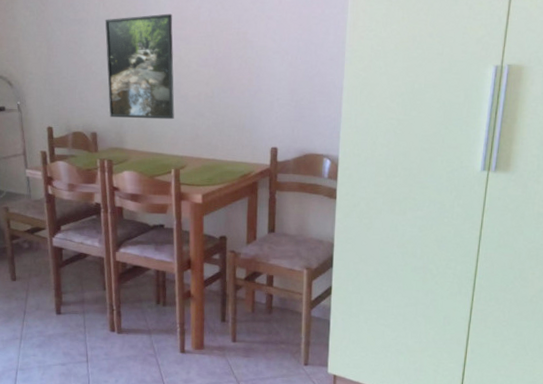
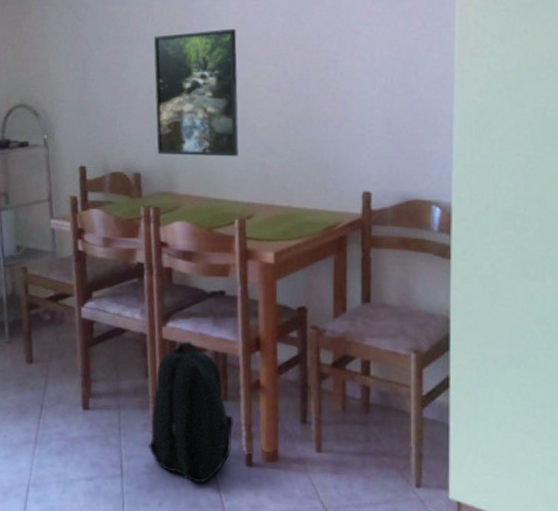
backpack: none [107,262,171,366] -> present [149,341,233,484]

